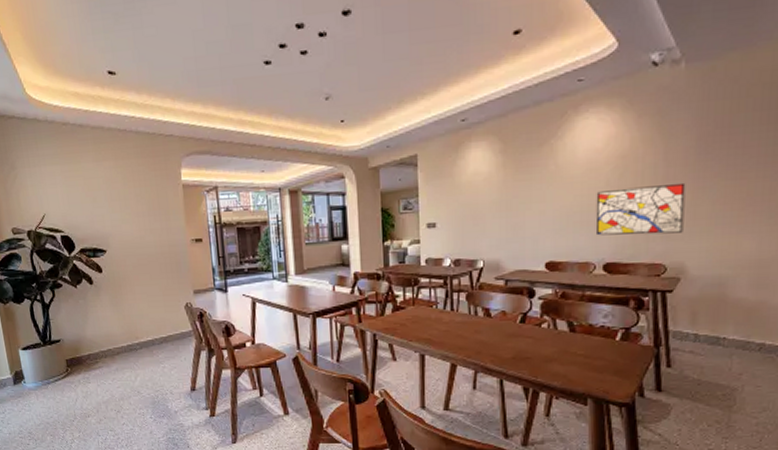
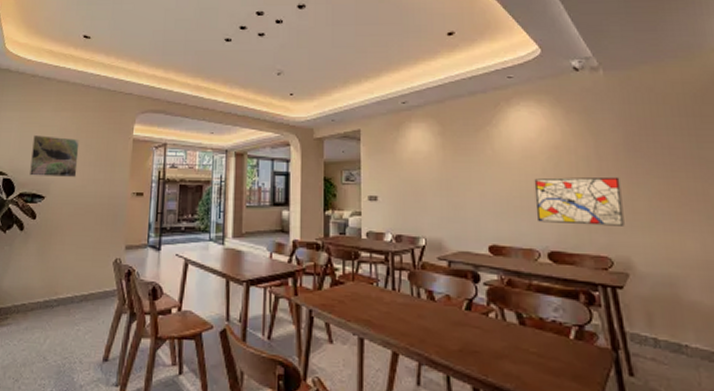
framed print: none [80,188,133,231] -> present [30,135,80,178]

